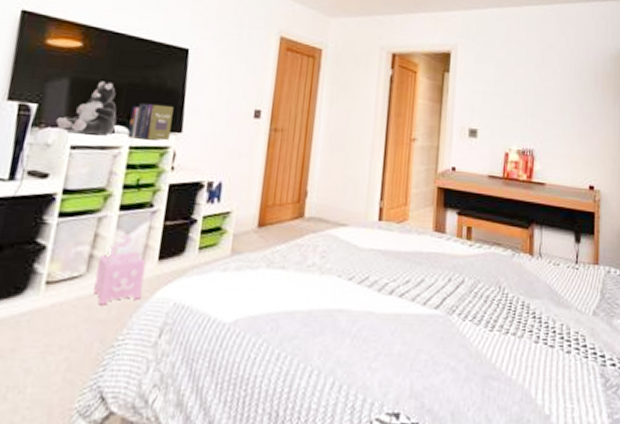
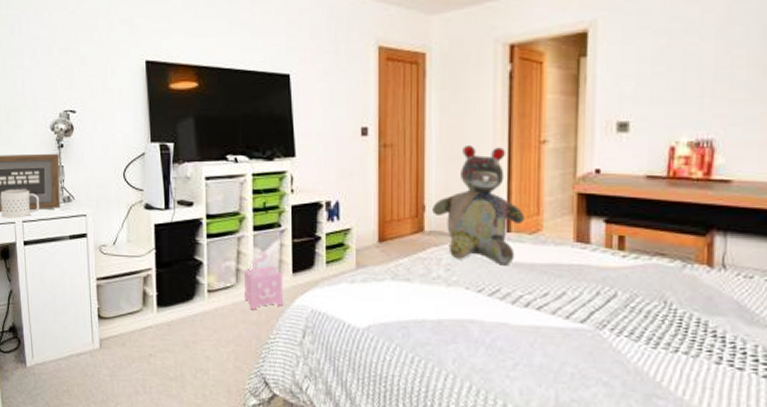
plush toy: present [55,81,117,136] -> none [190,116,238,166]
books: present [127,102,174,141] -> none [249,132,285,166]
stuffed bear: none [314,136,394,252] -> present [432,144,524,264]

